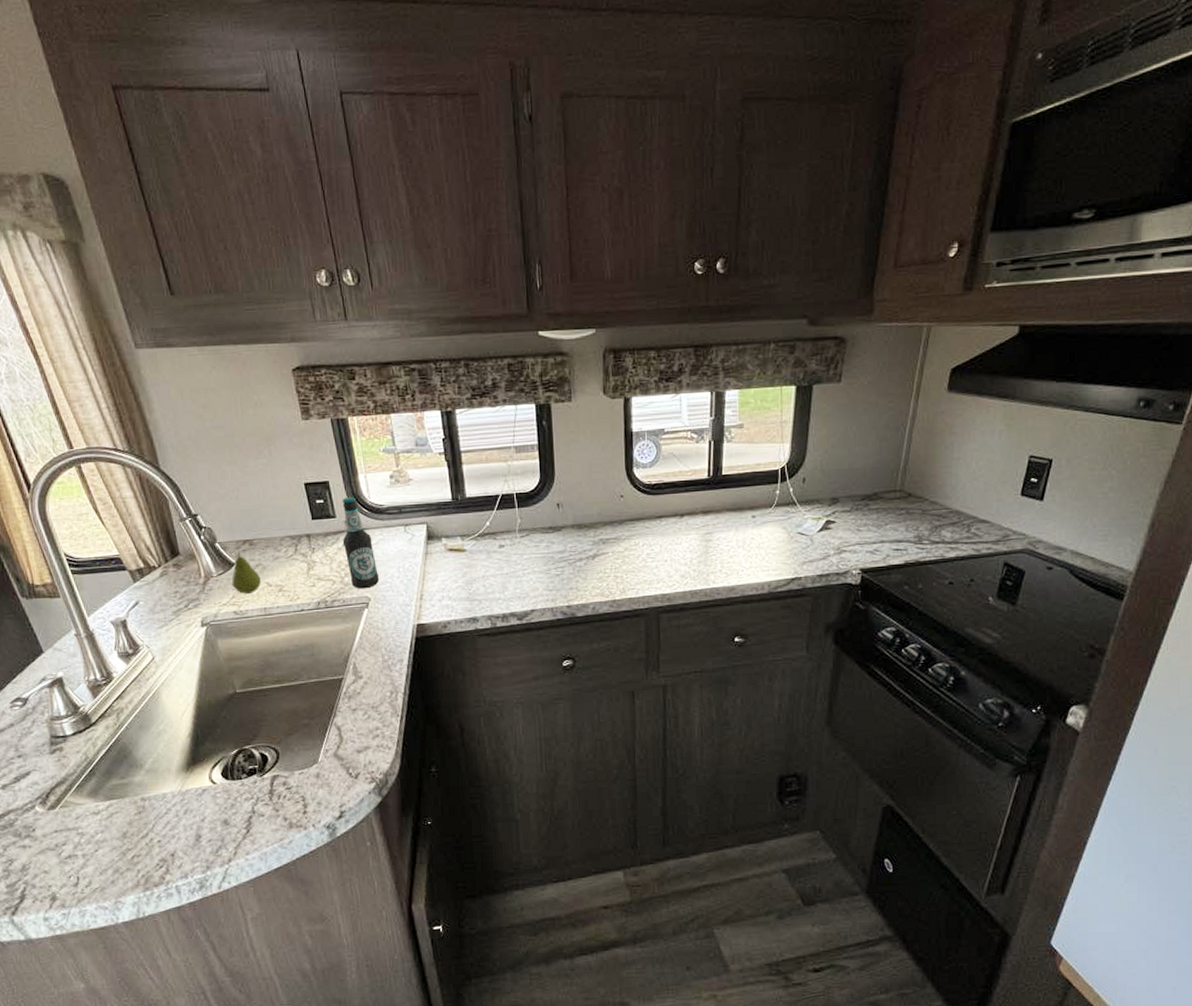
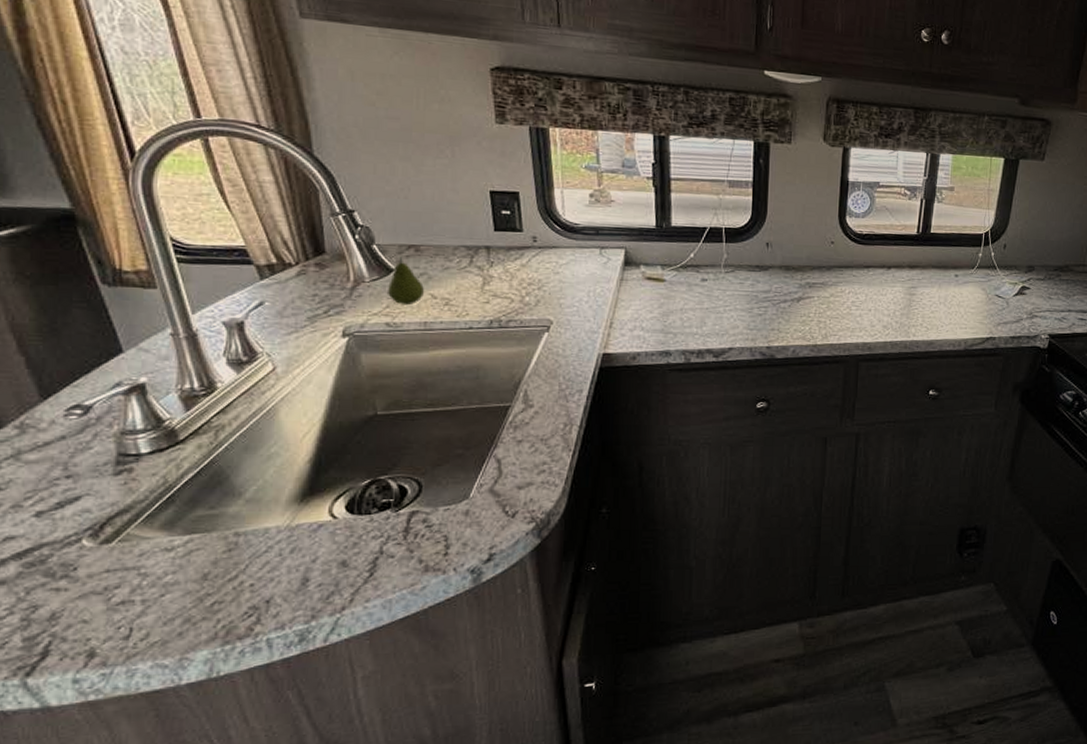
bottle: present [342,497,379,589] -> none [527,212,565,311]

